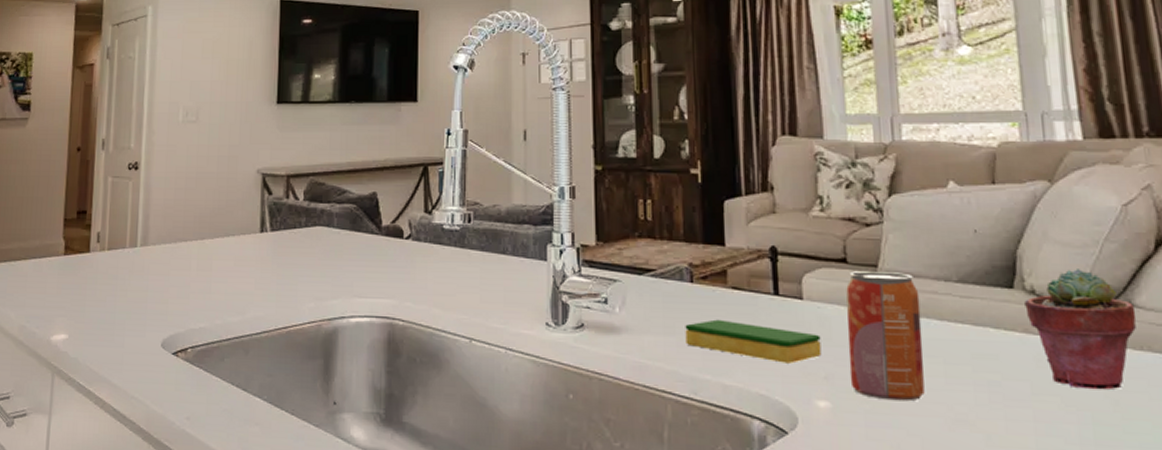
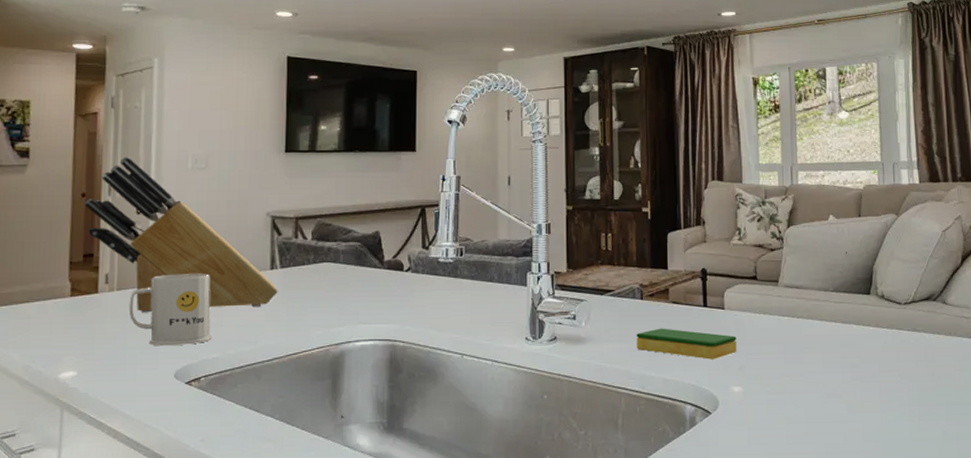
knife block: none [79,108,268,275] -> present [84,156,278,313]
mug: none [118,234,199,313] -> present [129,274,211,346]
beverage can: present [846,271,925,402] -> none [756,286,809,383]
potted succulent: present [1024,269,1137,390] -> none [877,279,948,366]

